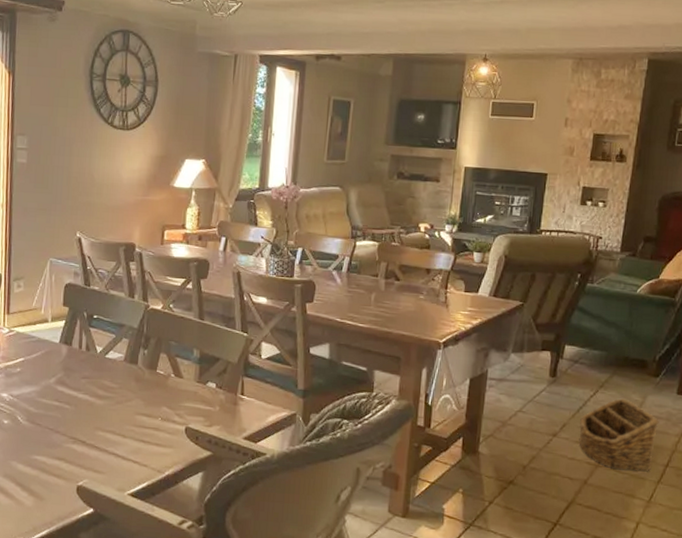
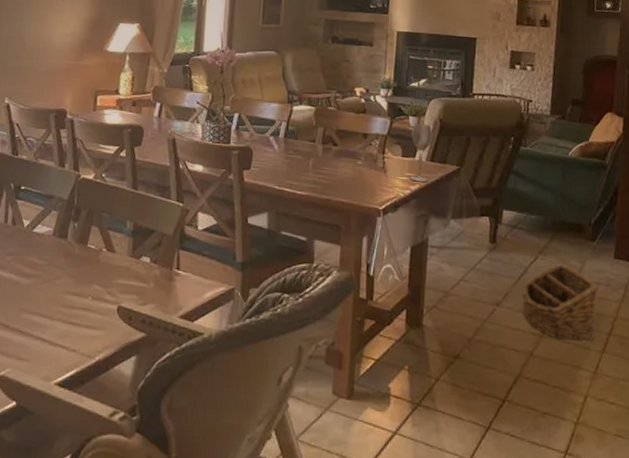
wineglass: none [472,259,497,317] -> present [410,123,433,183]

